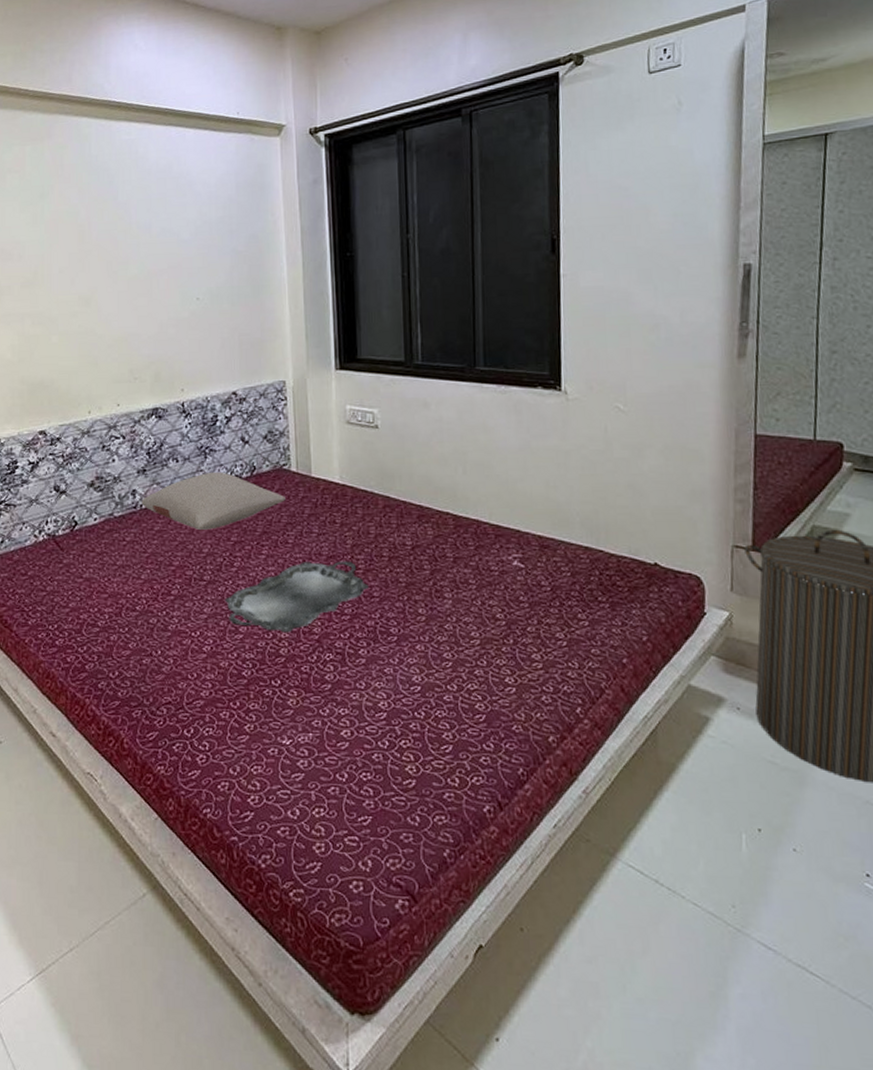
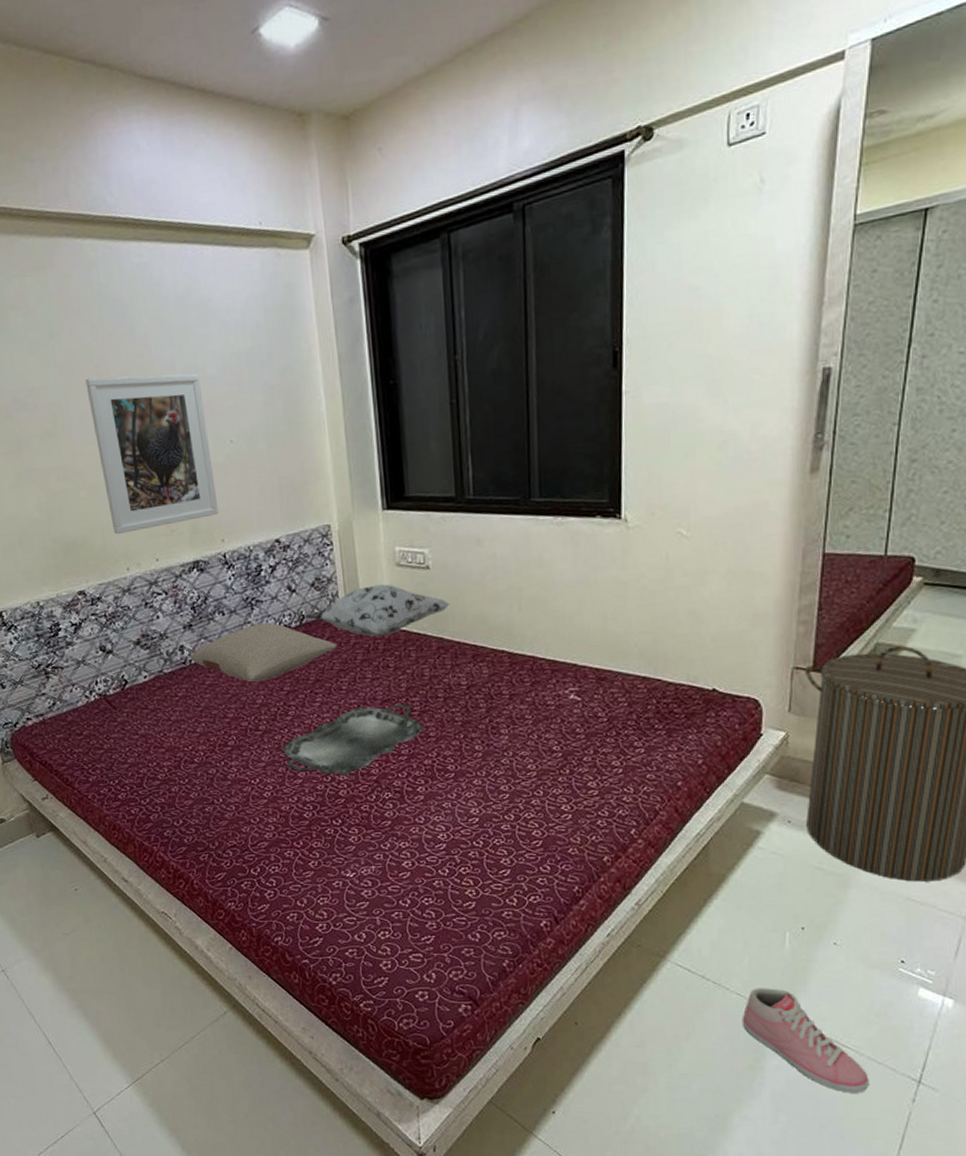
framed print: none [68,235,181,379] -> present [85,373,219,535]
decorative pillow: none [255,440,398,492] -> present [304,584,451,637]
sneaker: none [700,898,844,1035] -> present [742,988,869,1093]

